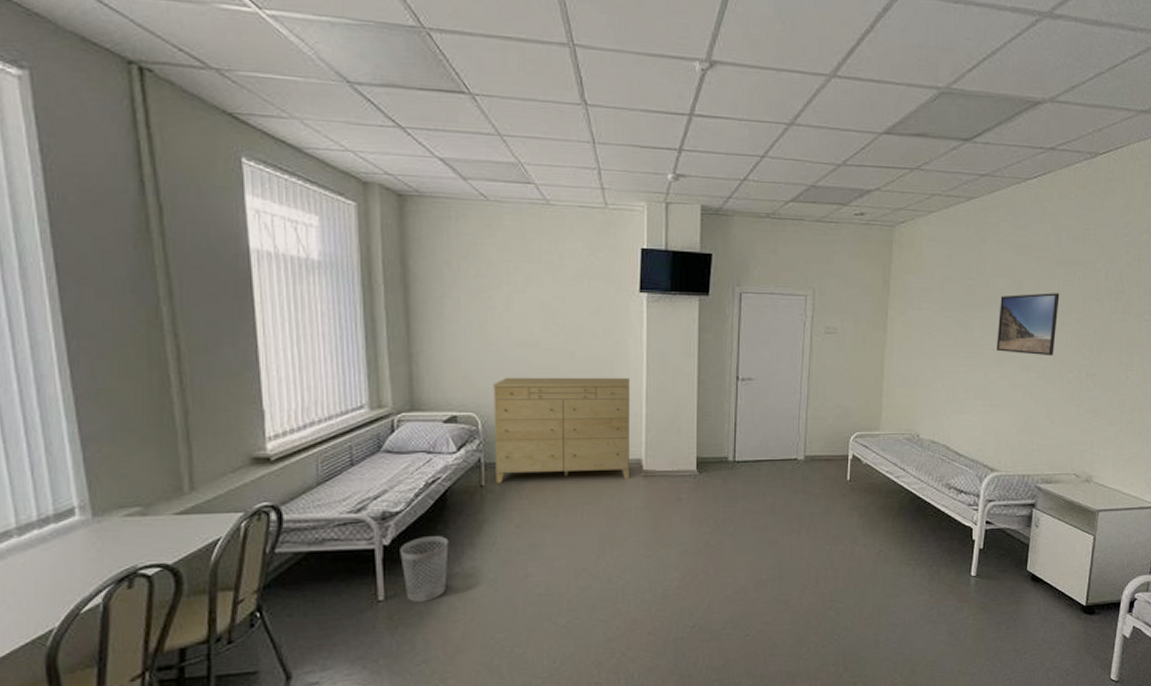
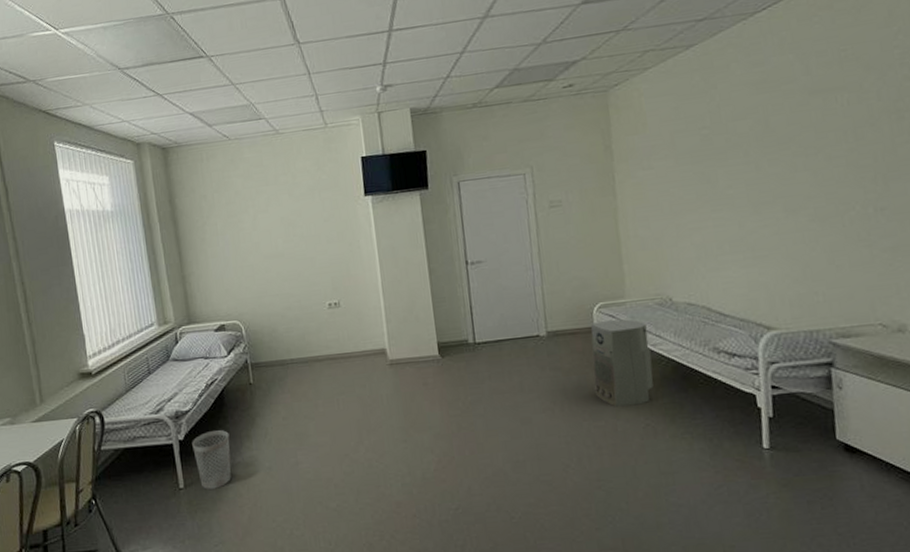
dresser: present [493,377,631,484] -> none [250,274,377,381]
air purifier: none [839,450,895,533] -> present [591,319,654,407]
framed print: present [996,293,1060,356] -> none [745,125,825,199]

